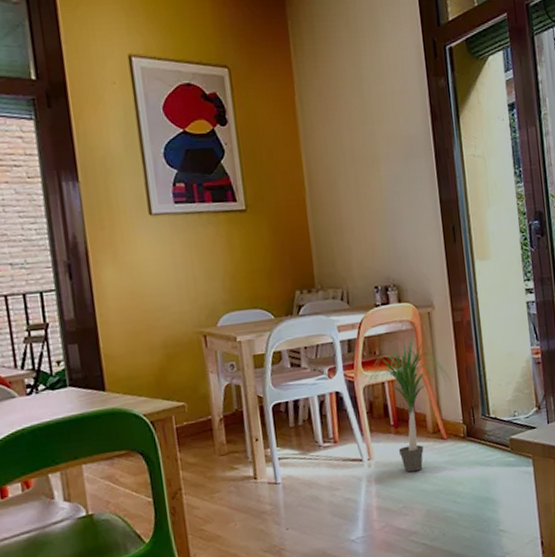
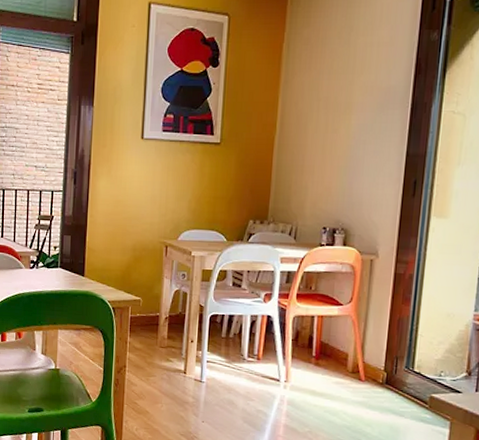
potted plant: present [365,333,452,473] -> none [294,277,381,404]

